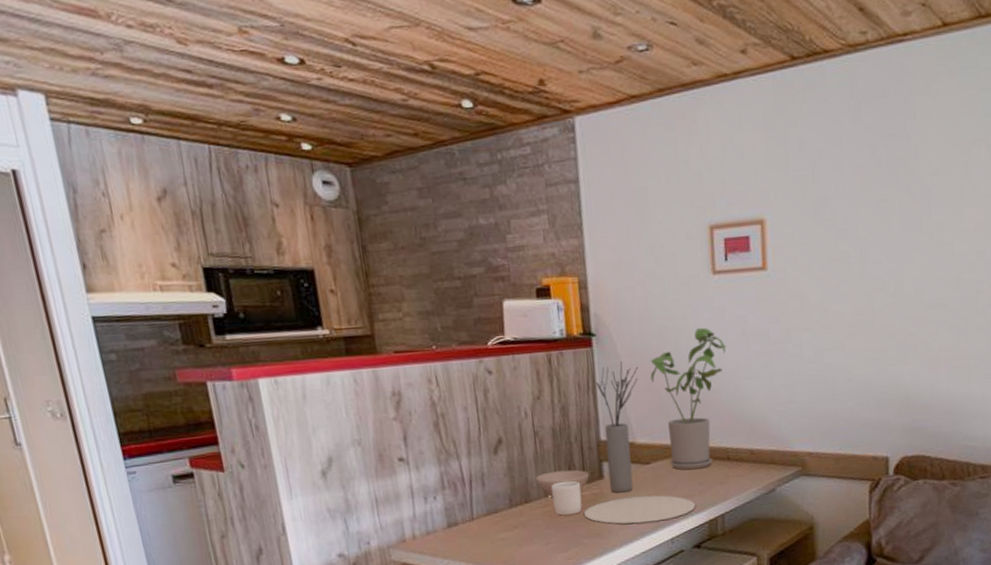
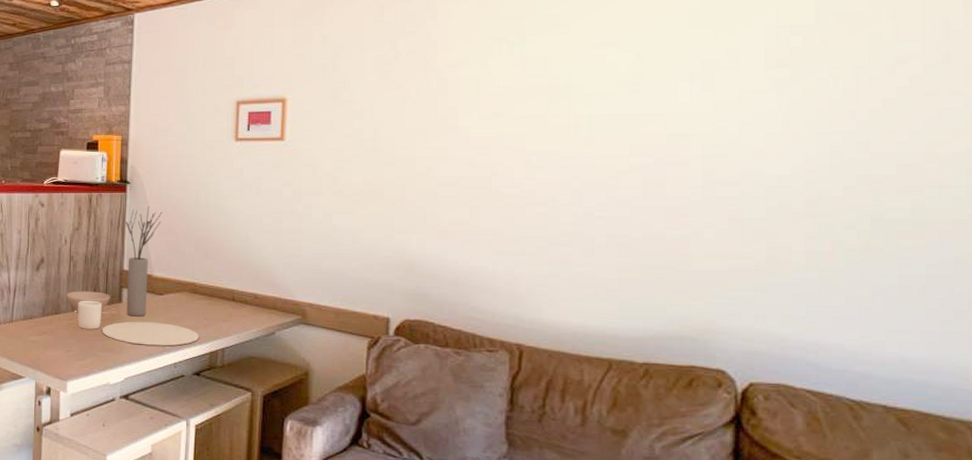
house plant: present [650,327,727,471] -> none [172,184,242,305]

